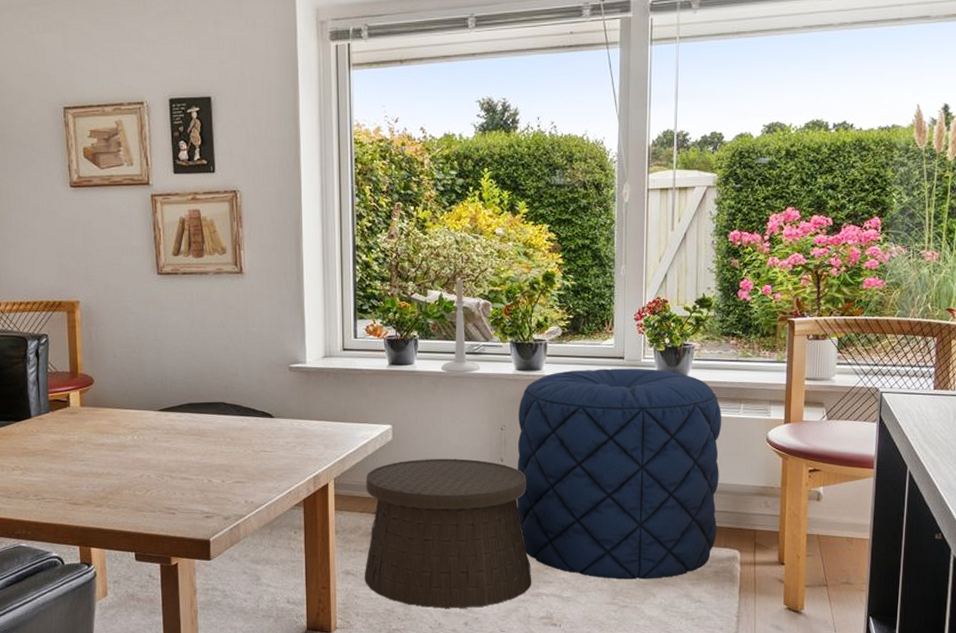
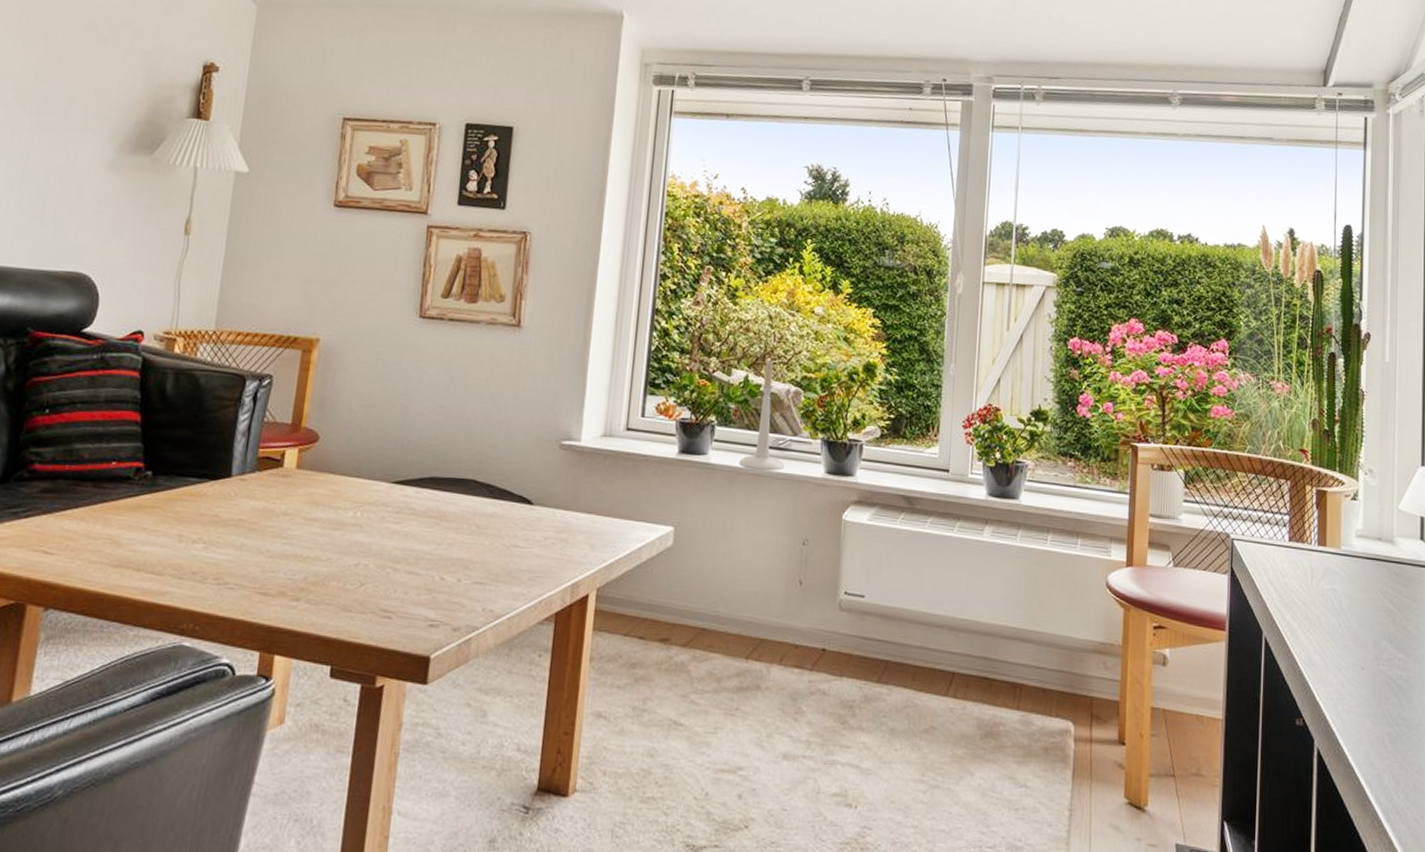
basket: present [364,458,531,608] -> none [618,573,828,775]
pouf: present [517,368,722,580] -> none [814,479,1057,752]

